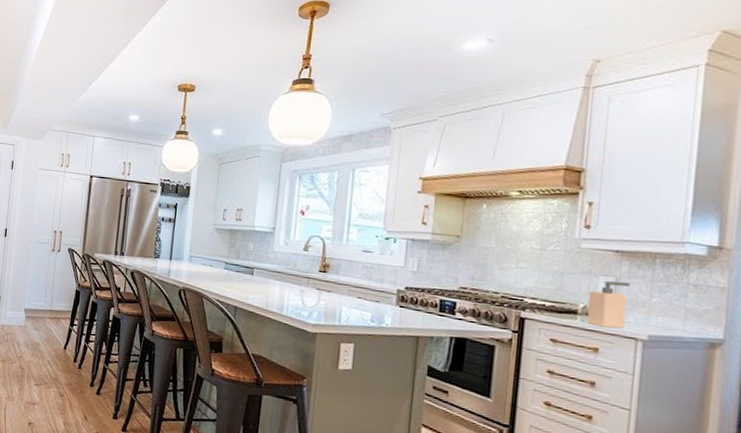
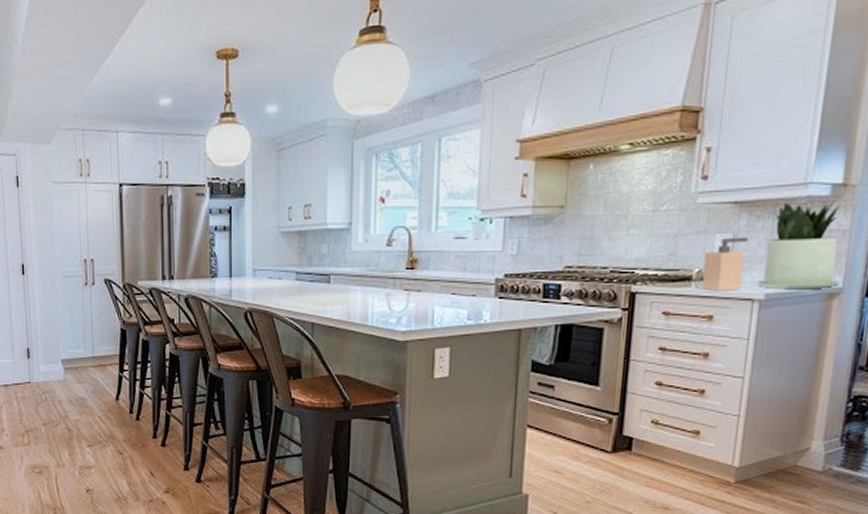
planter: none [639,258,722,339] -> present [756,200,841,290]

